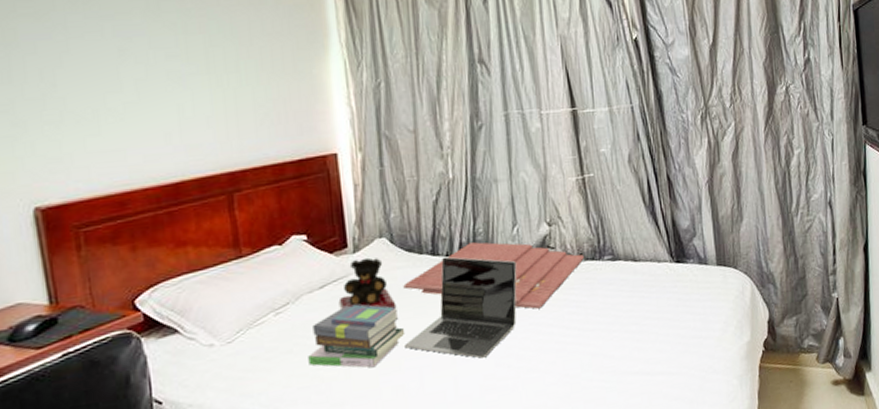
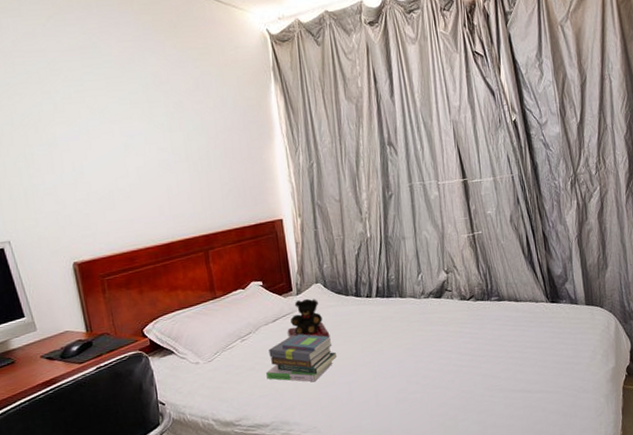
towel: present [403,242,584,309] -> none [335,286,475,339]
laptop: present [405,256,517,359] -> none [337,298,423,377]

